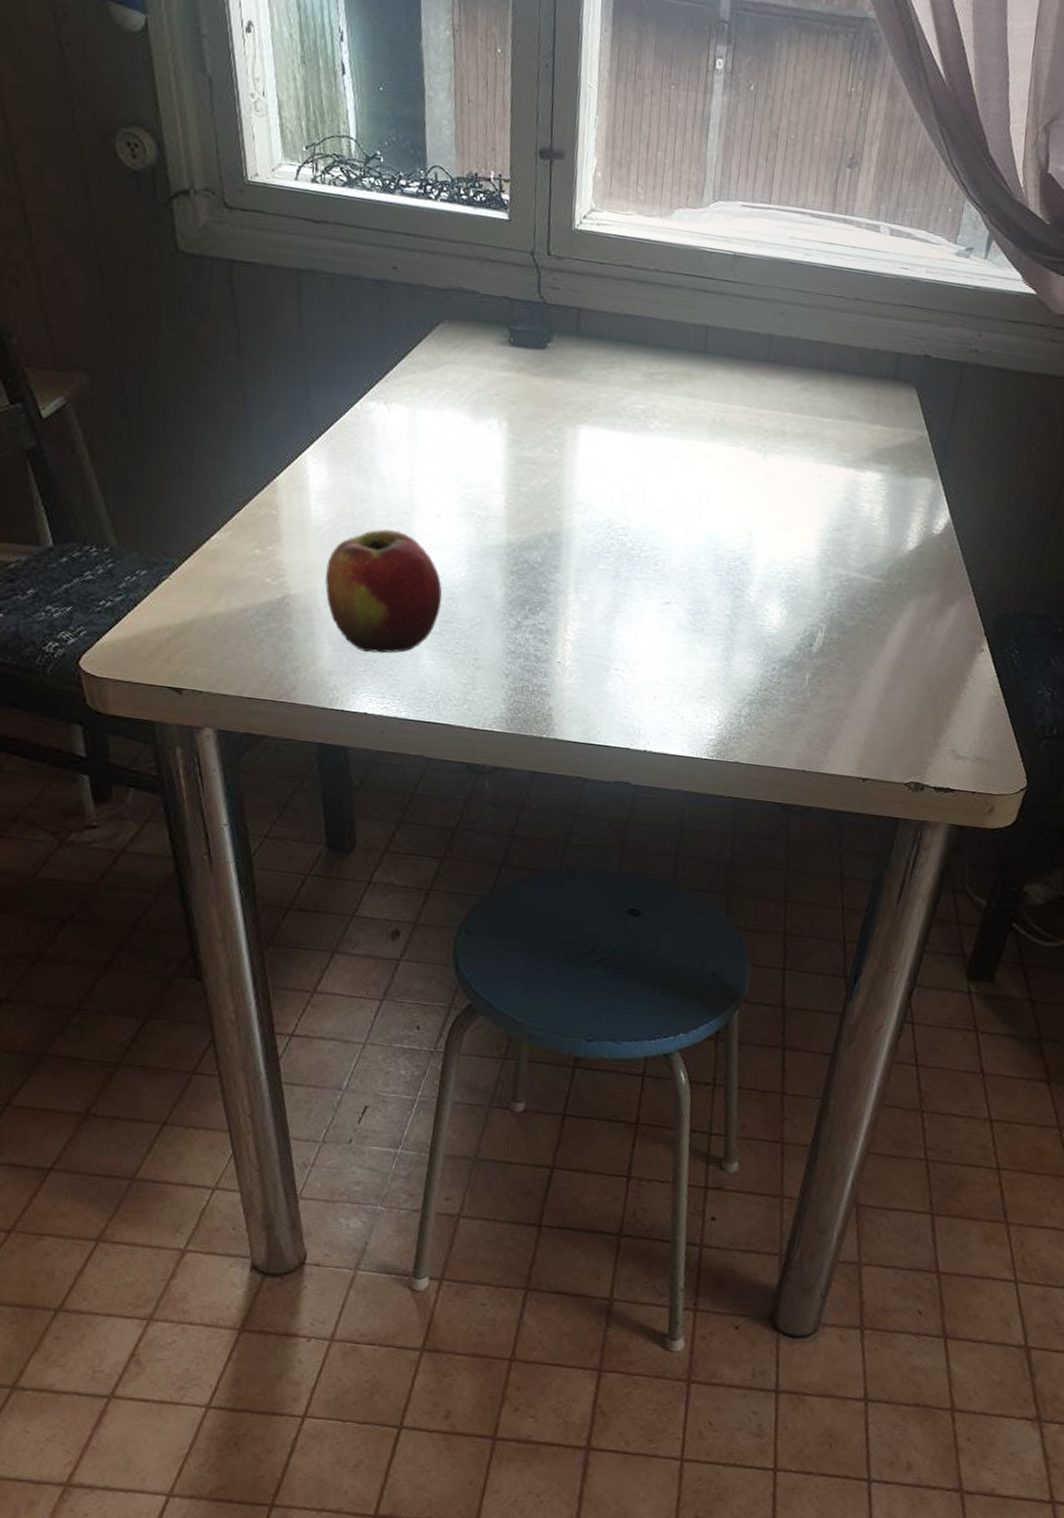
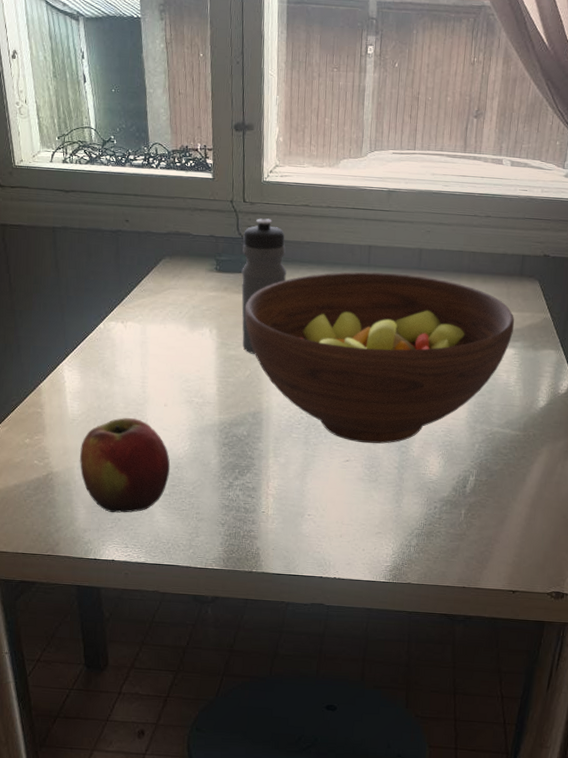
water bottle: none [539,278,600,457] -> present [241,218,286,354]
fruit bowl: none [543,358,884,585] -> present [244,272,515,444]

